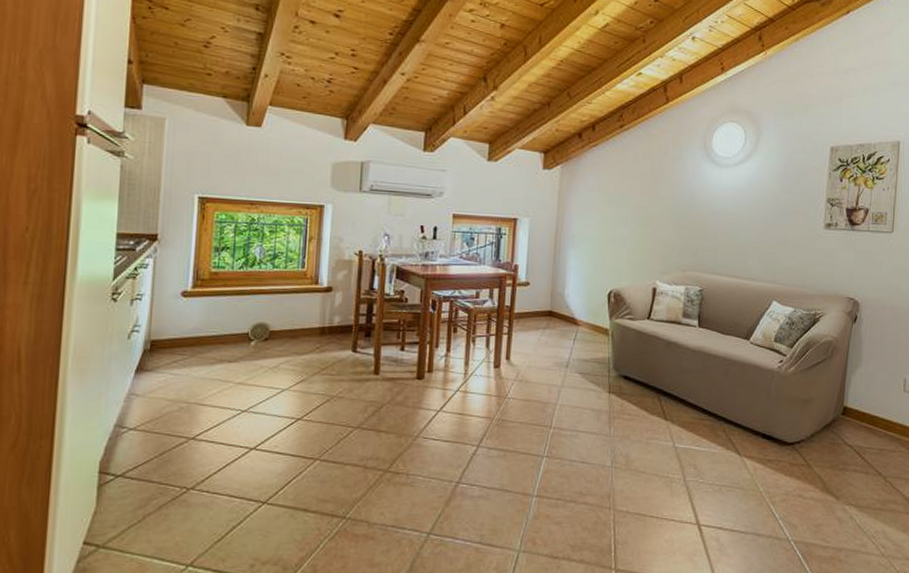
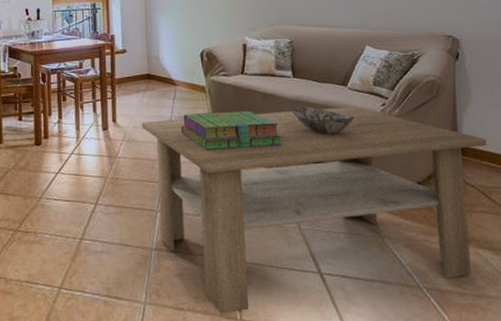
coffee table: none [536,360,869,563] -> present [141,107,487,314]
stack of books: none [578,356,680,397] -> present [181,111,283,150]
decorative bowl: none [694,357,752,388] -> present [293,106,355,135]

